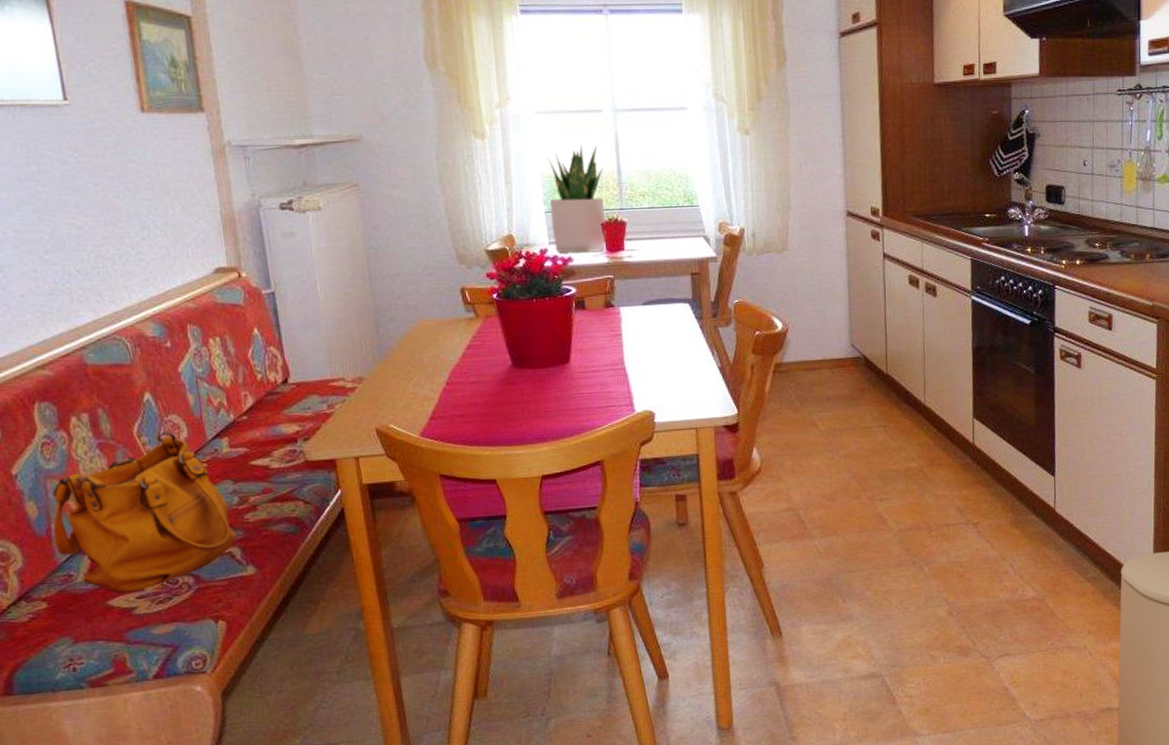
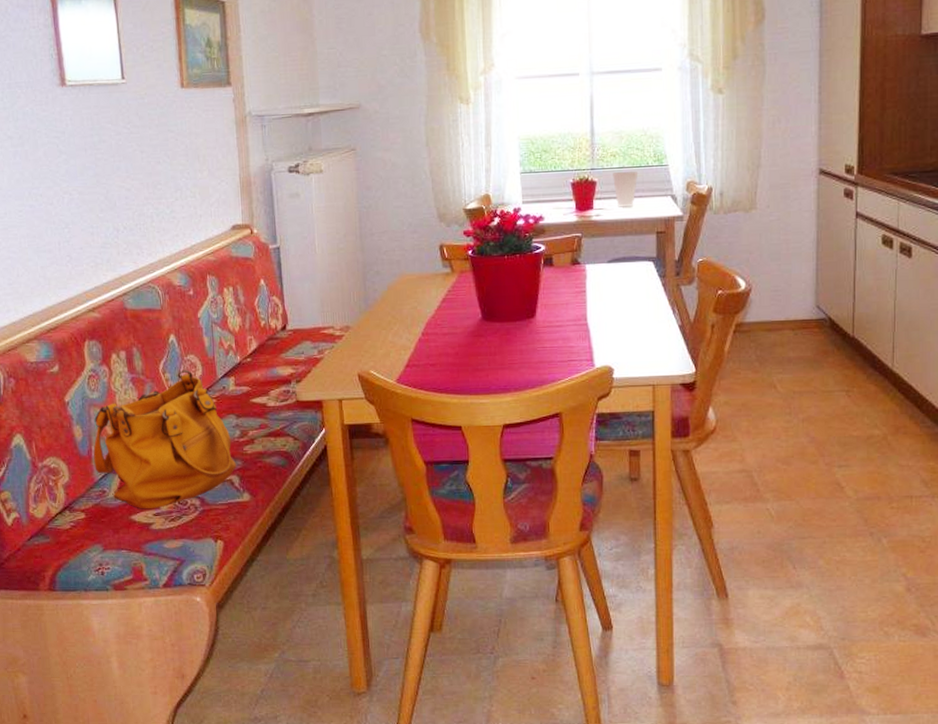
planter: present [548,144,606,254] -> none [525,107,577,213]
cup: none [643,212,669,249] -> present [613,172,639,207]

